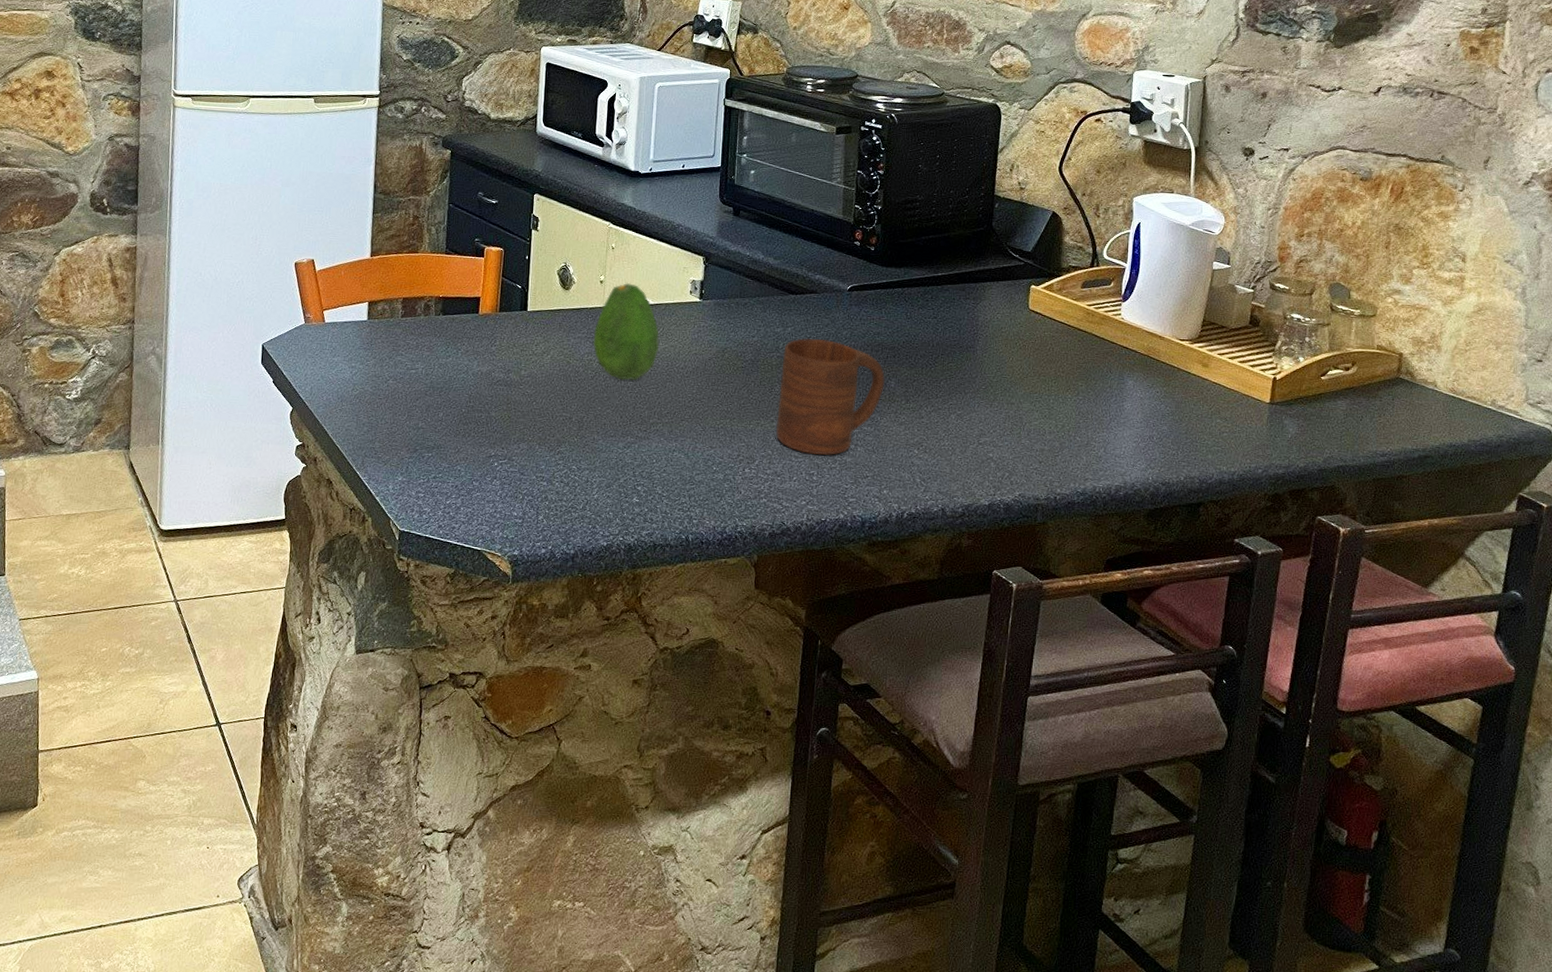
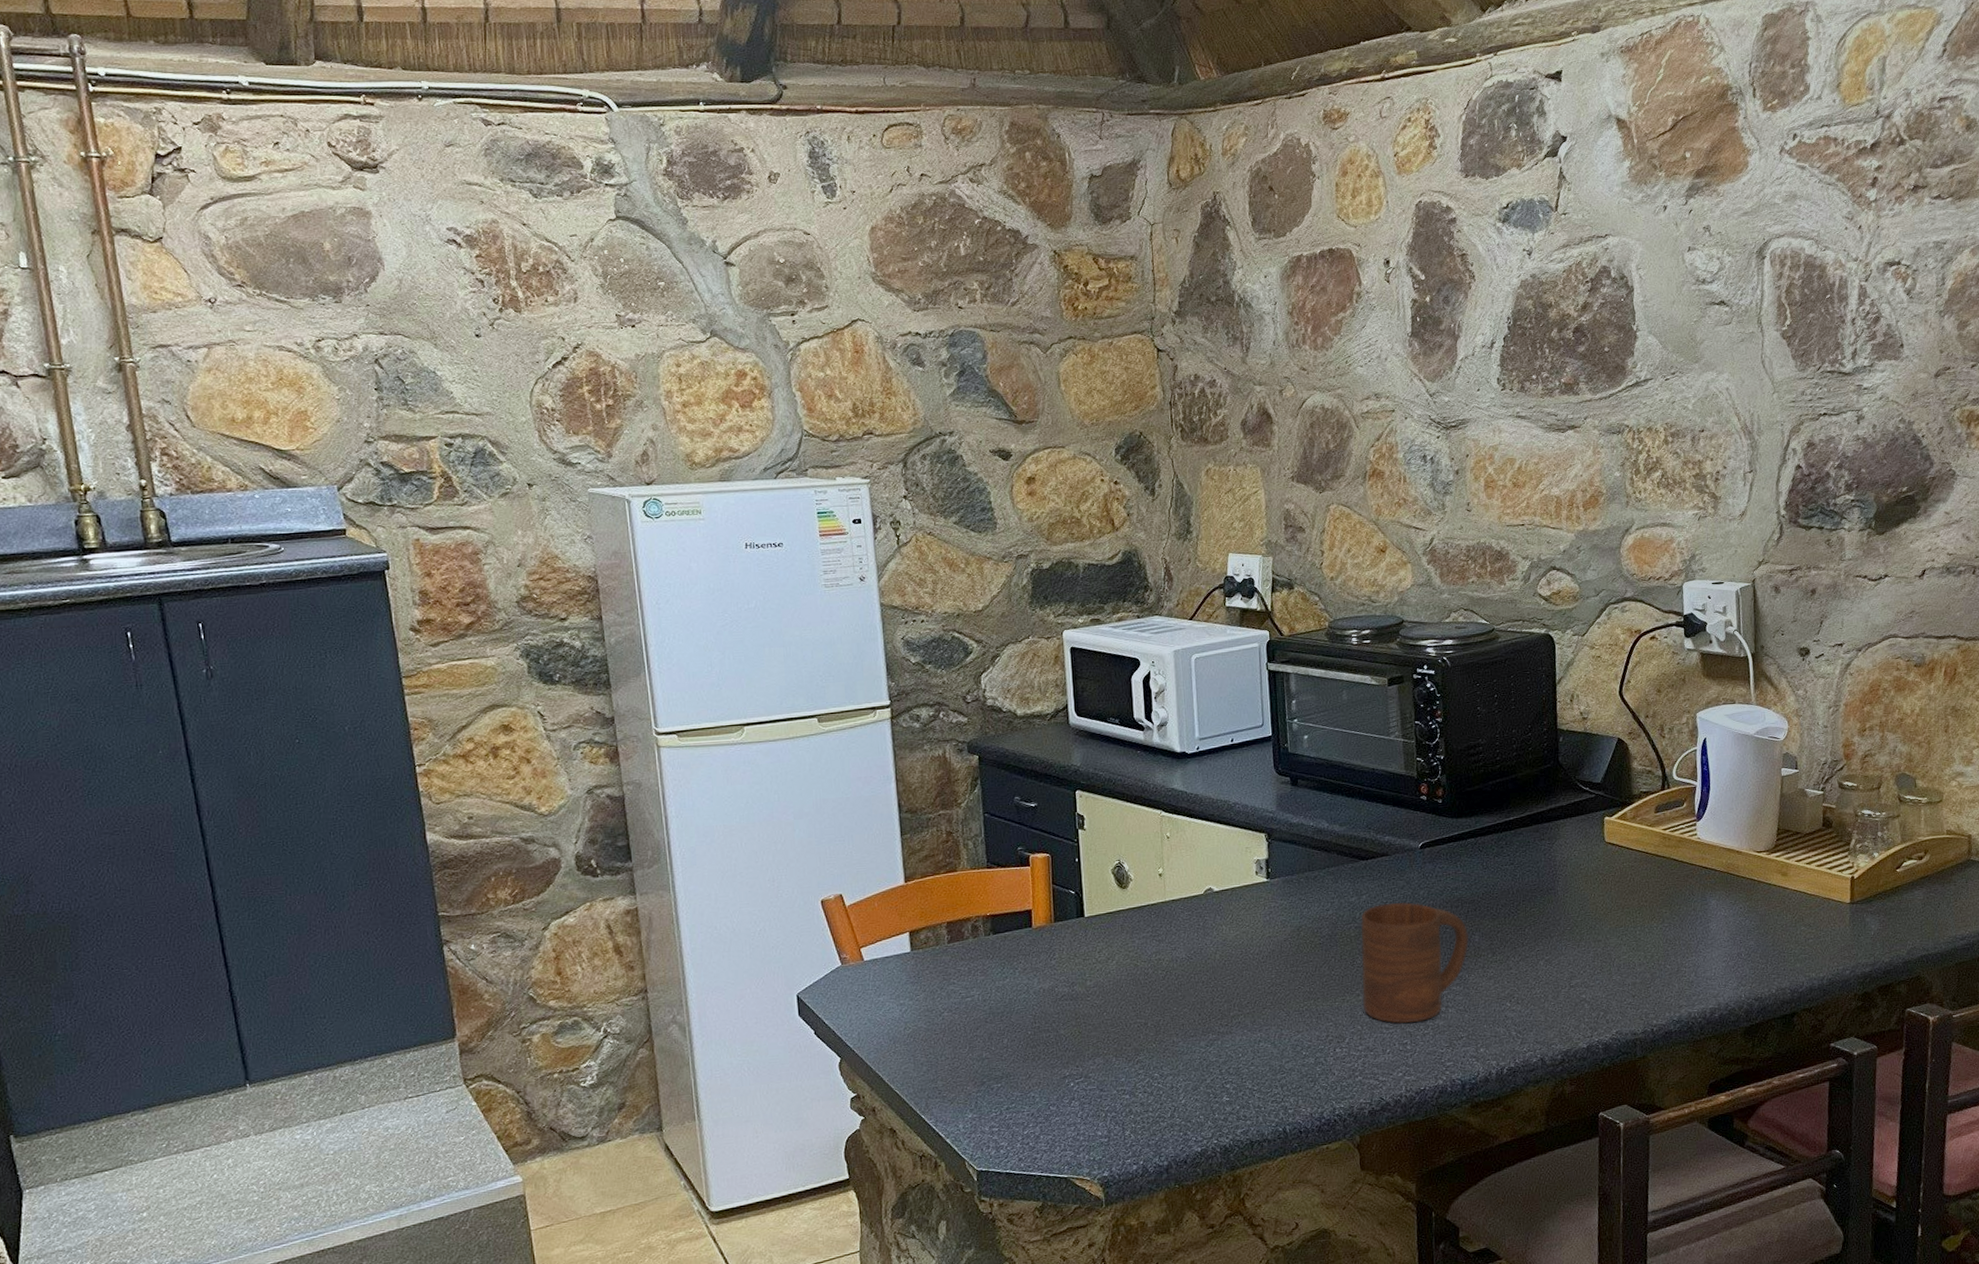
fruit: present [593,282,660,380] -> none [1159,871,1230,976]

